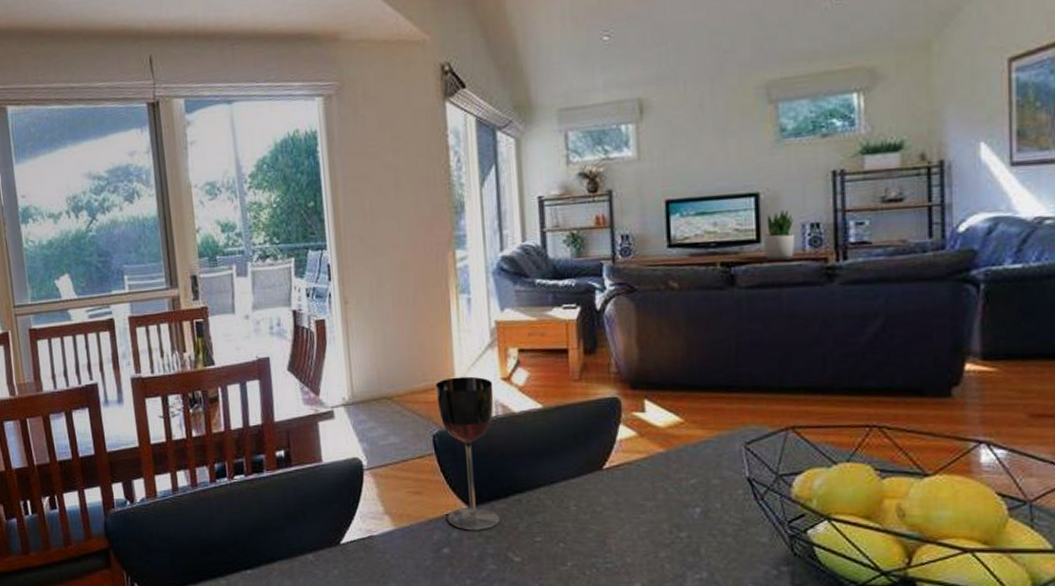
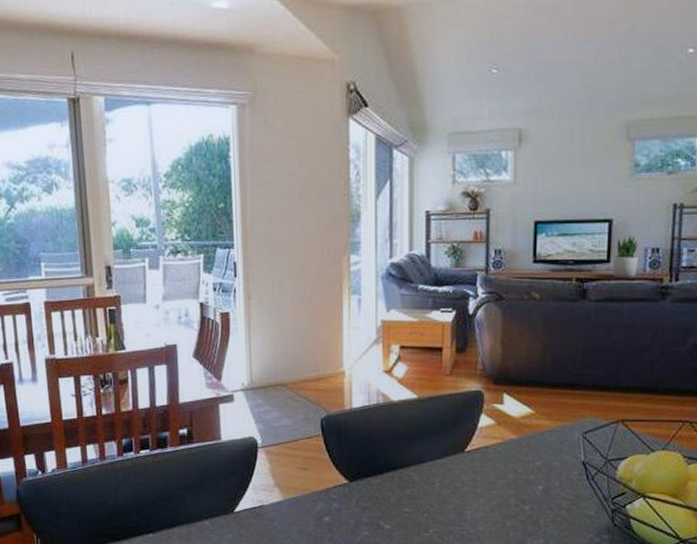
wineglass: present [435,376,501,531] -> none [326,368,376,502]

